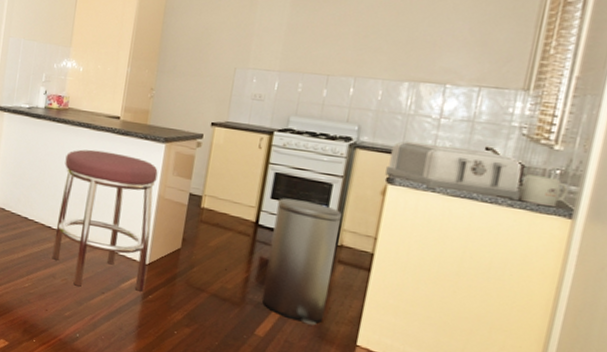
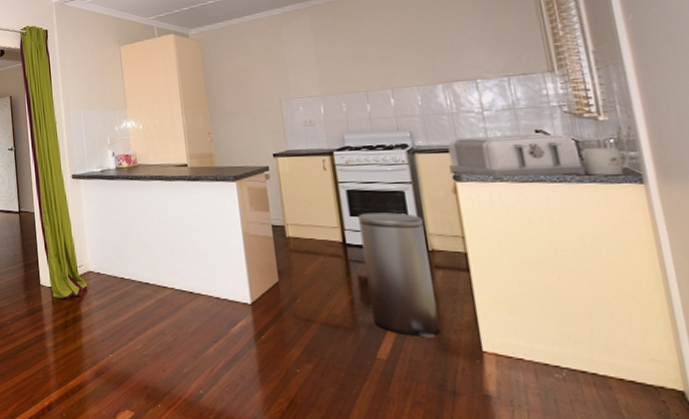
bar stool: present [52,149,158,292] -> none [146,199,254,339]

